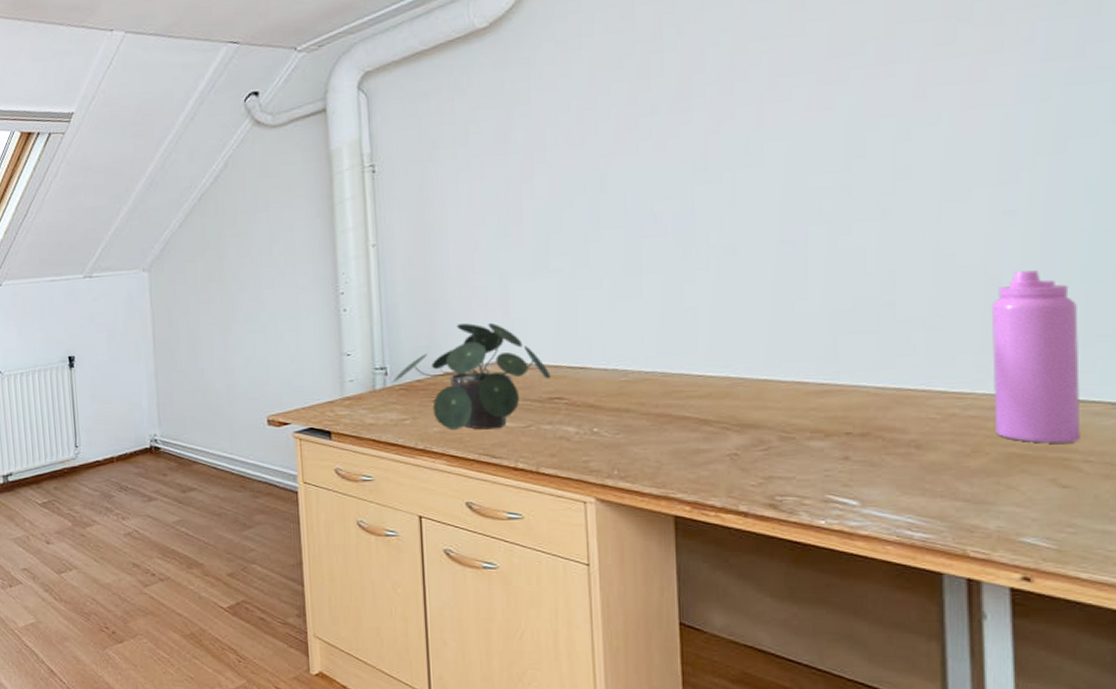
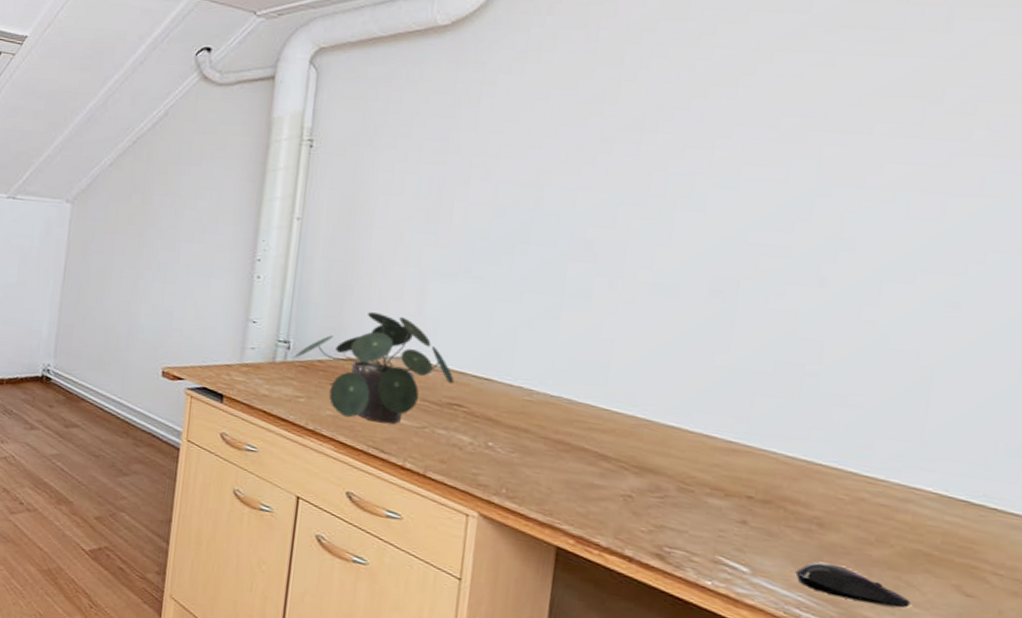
computer mouse: none [902,481,1012,512] -> present [795,561,910,608]
water bottle: present [992,270,1081,444] -> none [903,365,1009,552]

